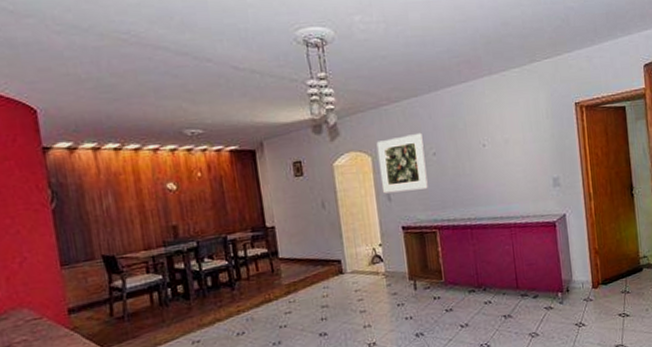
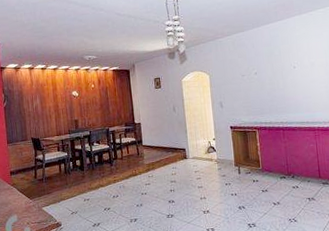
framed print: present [376,132,428,194] -> none [213,58,251,102]

